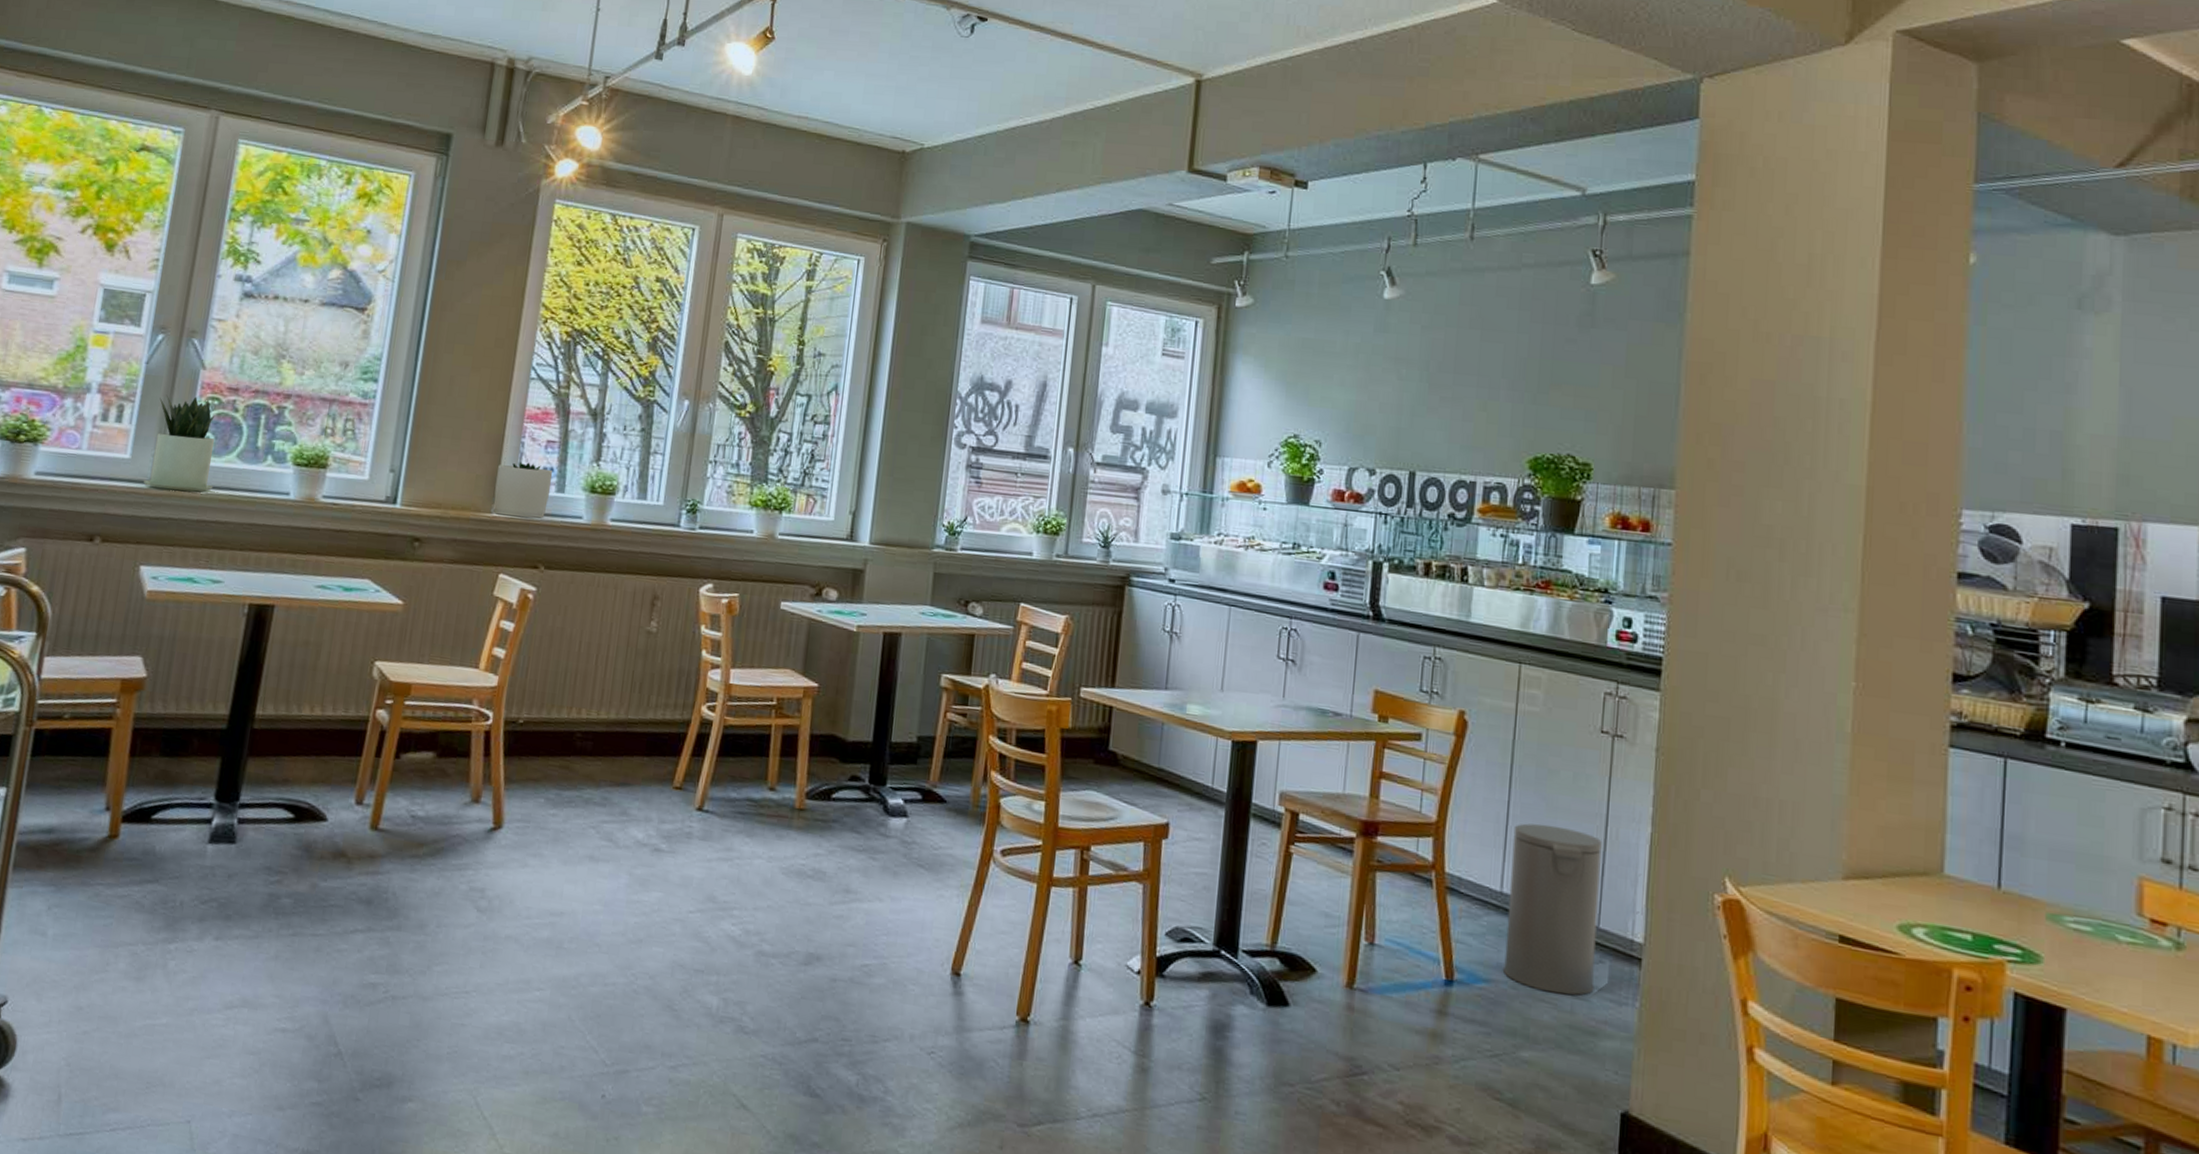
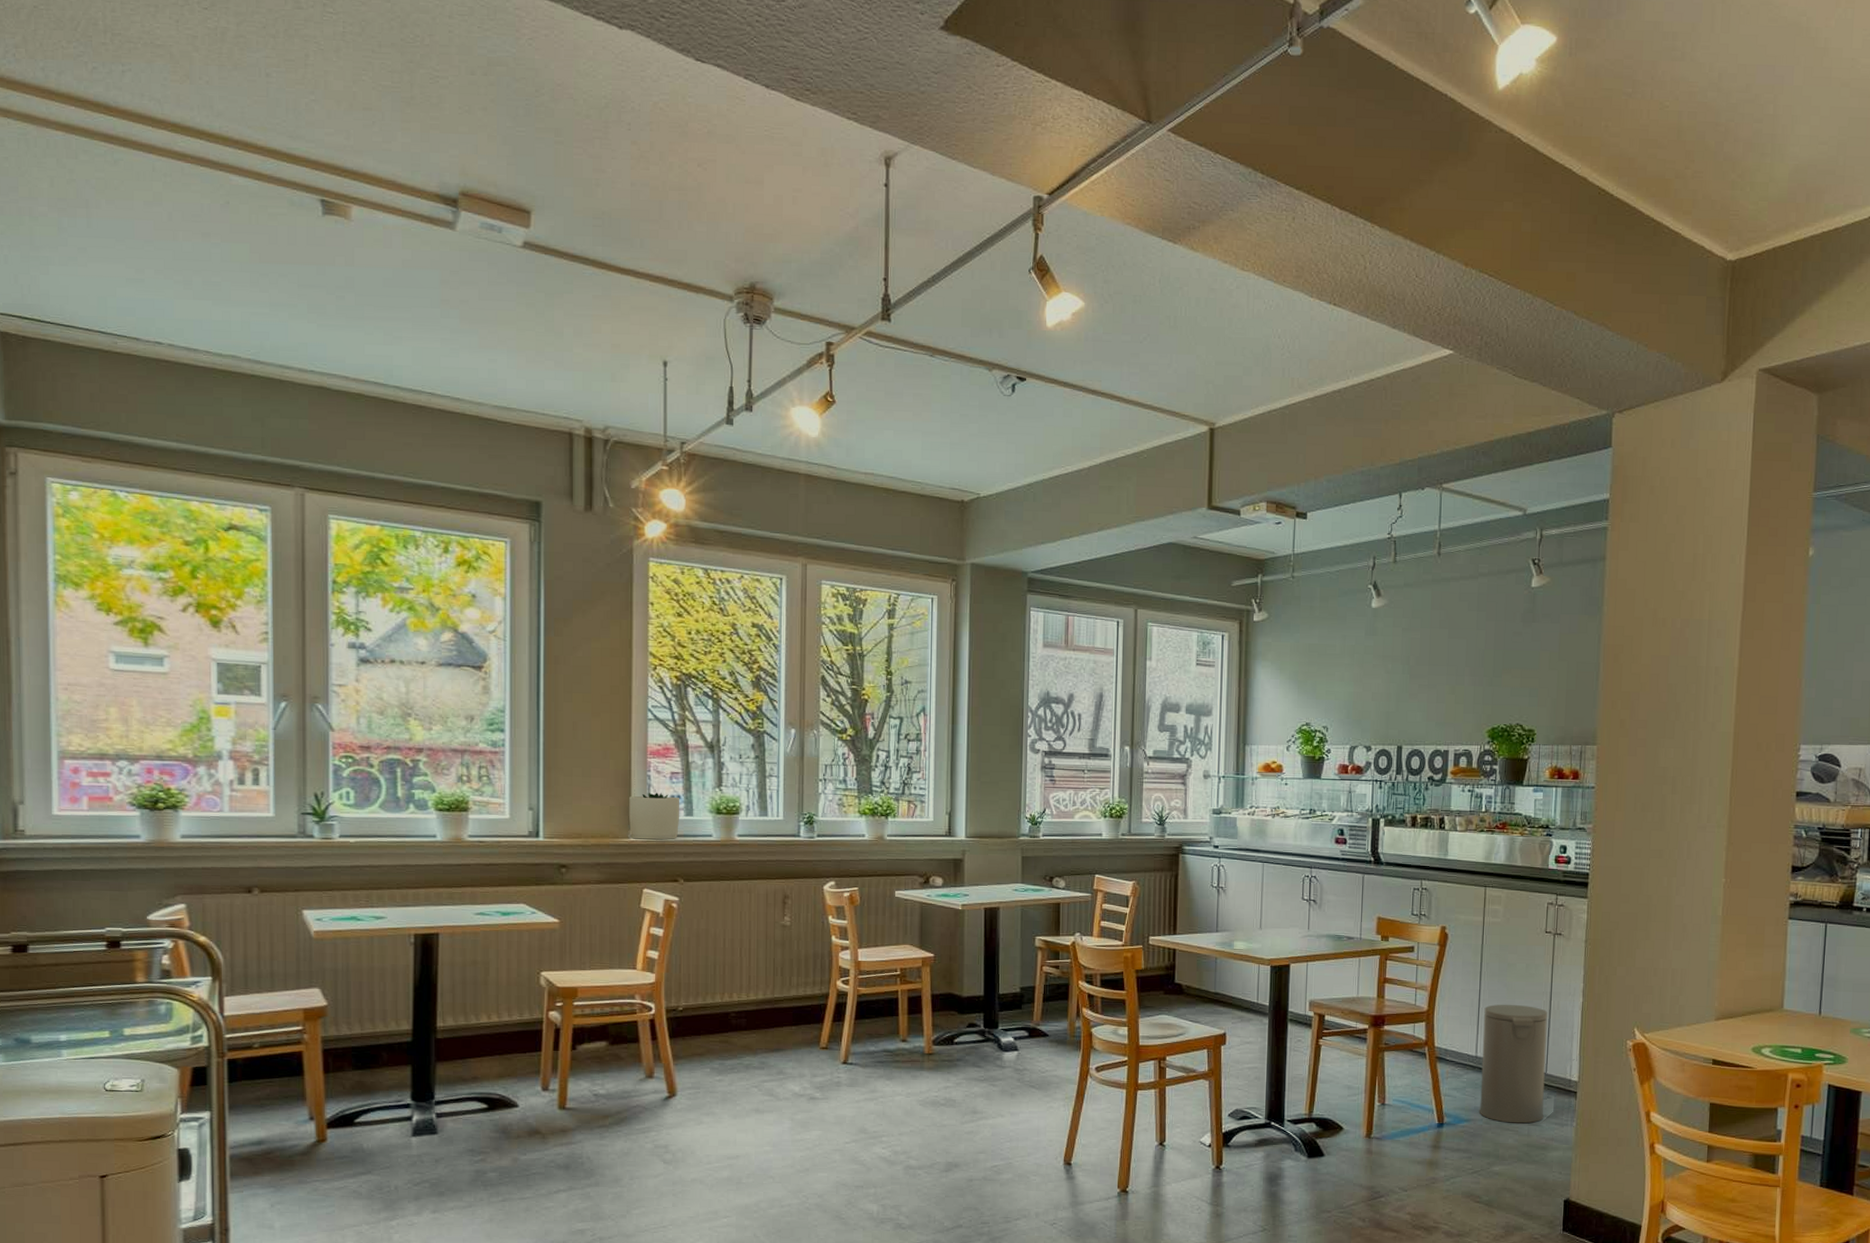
planter: present [143,394,215,492] -> none [291,756,361,842]

